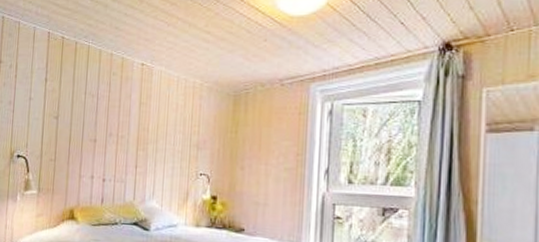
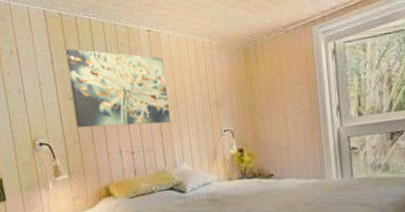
wall art: none [56,70,151,157] -> present [66,48,170,128]

